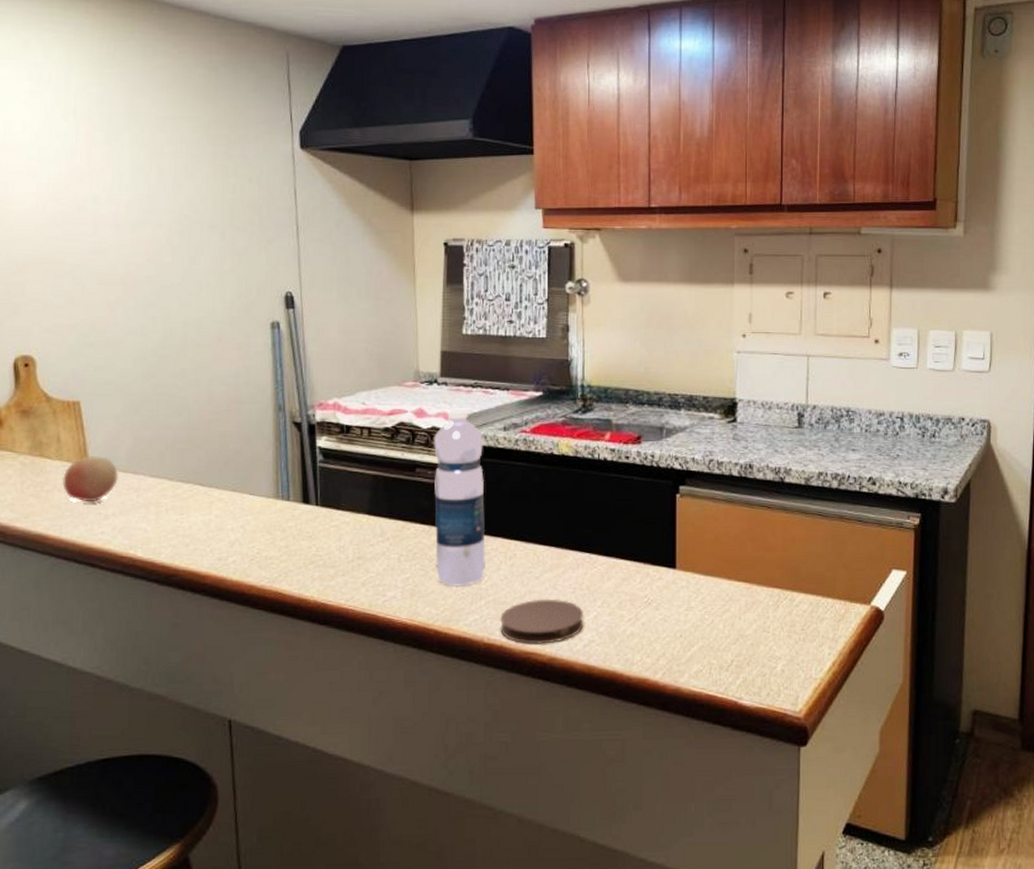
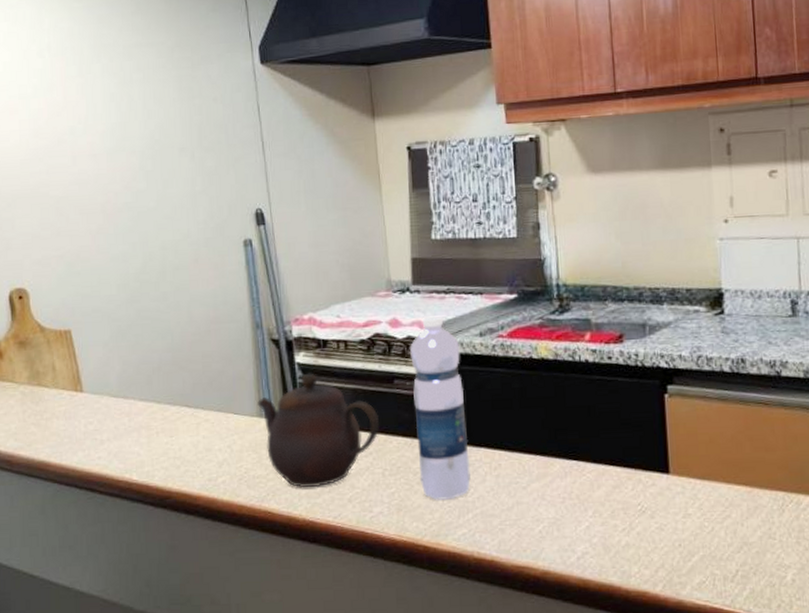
fruit: present [62,456,118,503] -> none [60,383,110,429]
teapot: none [275,457,399,571] -> present [257,373,380,488]
coaster: present [500,599,583,644] -> none [489,510,575,558]

